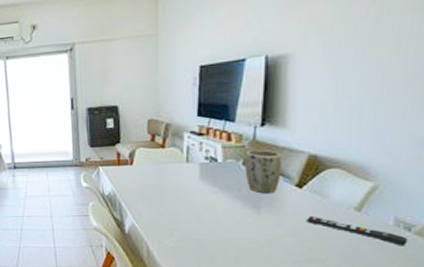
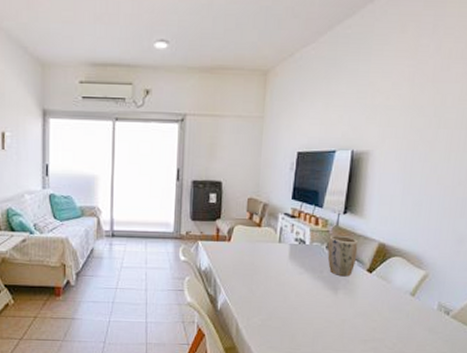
remote control: present [307,215,408,246] -> none [373,298,447,328]

